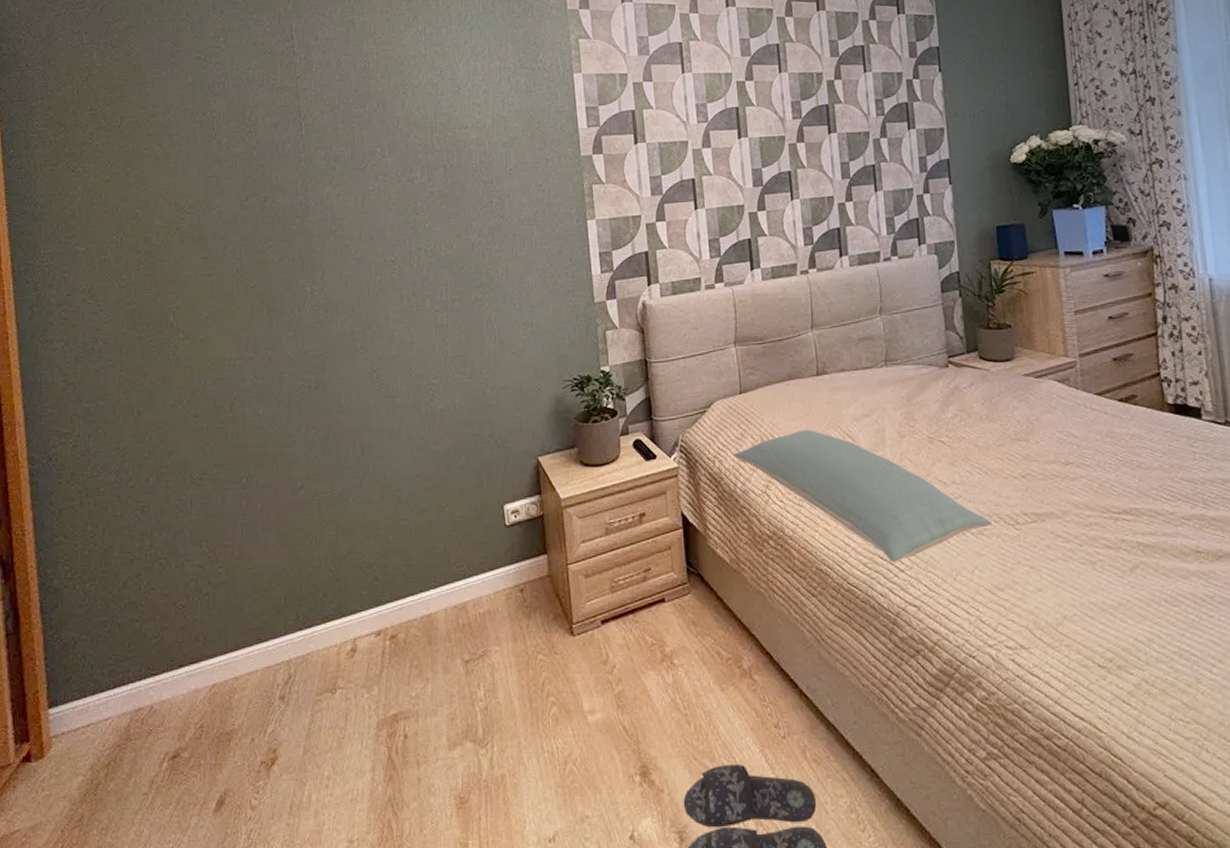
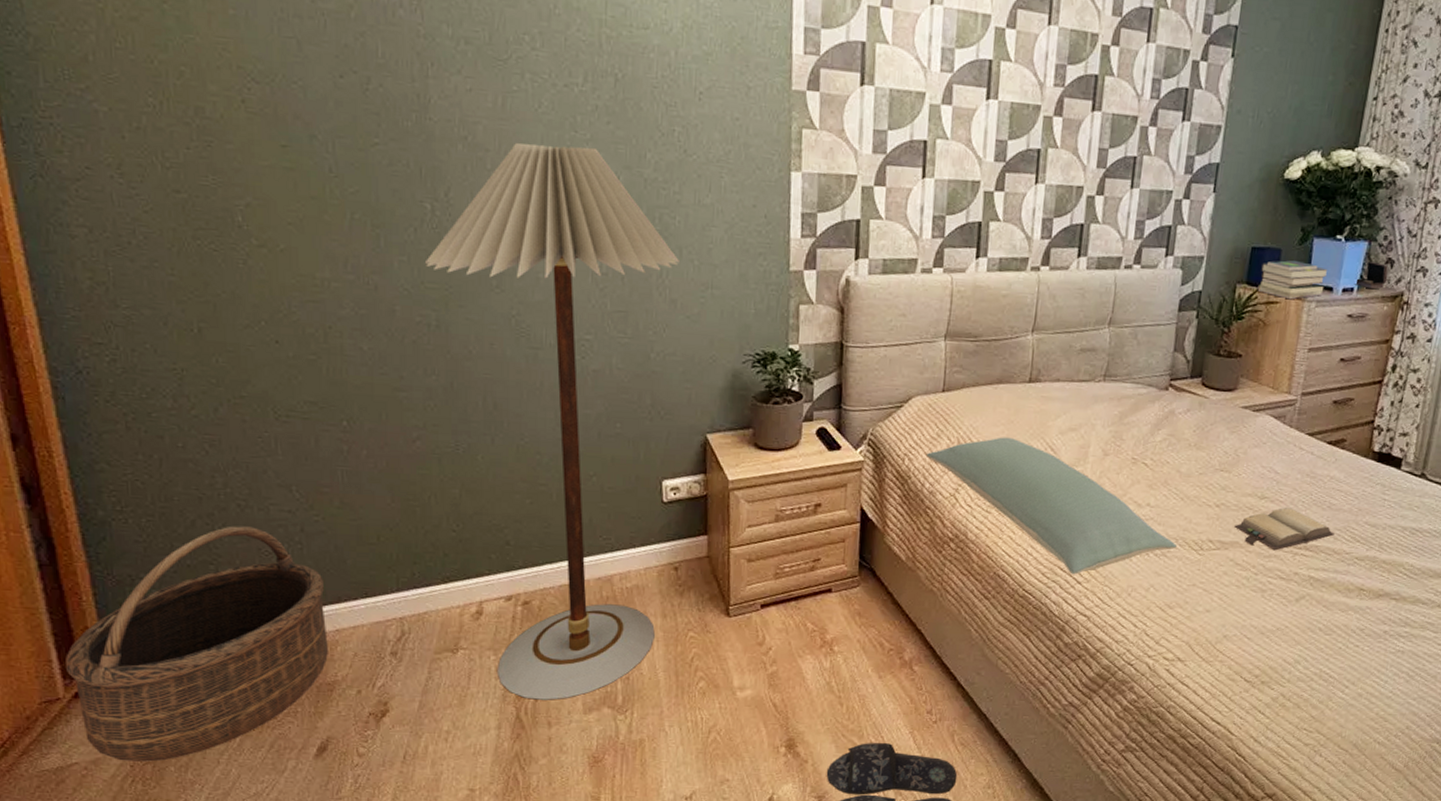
basket: none [18,583,227,826] -> present [65,526,328,762]
floor lamp: none [307,224,508,738] -> present [426,142,679,700]
books: none [1009,232,1075,269] -> present [1257,260,1327,300]
hardback book: none [1045,471,1152,518] -> present [1234,508,1334,551]

